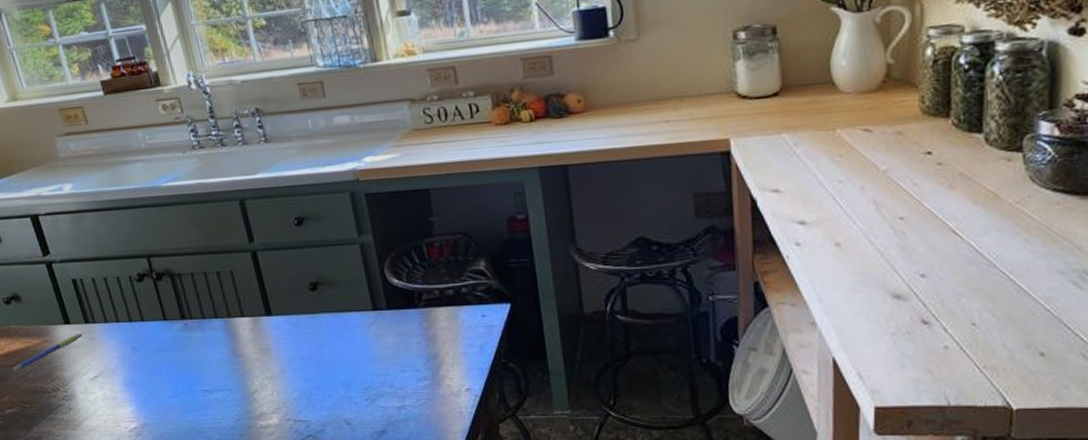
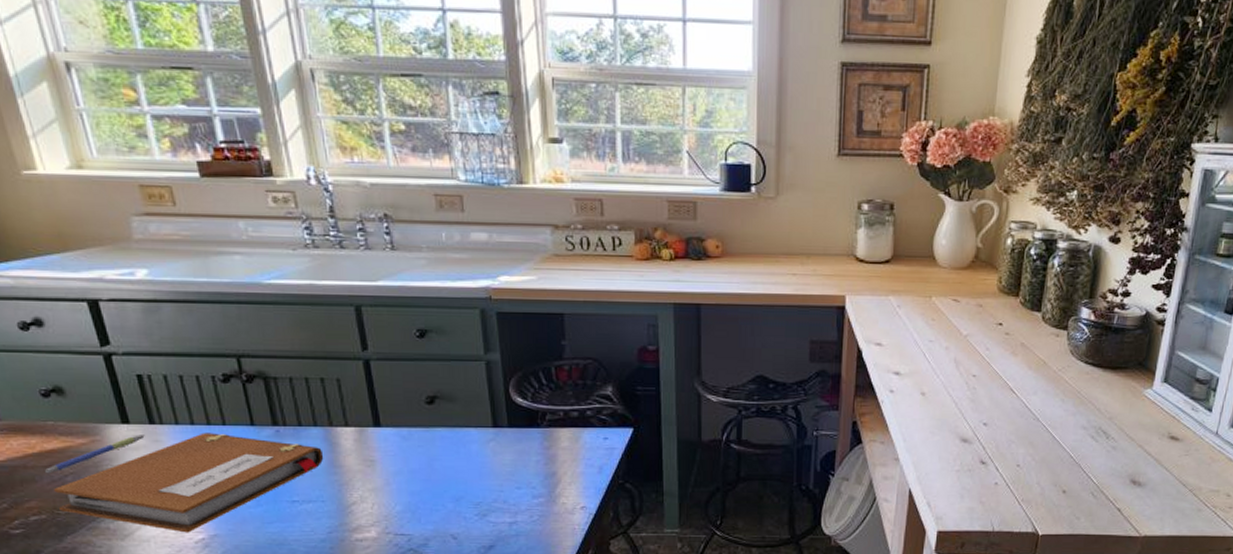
notebook: none [20,329,227,422] -> present [54,432,324,533]

